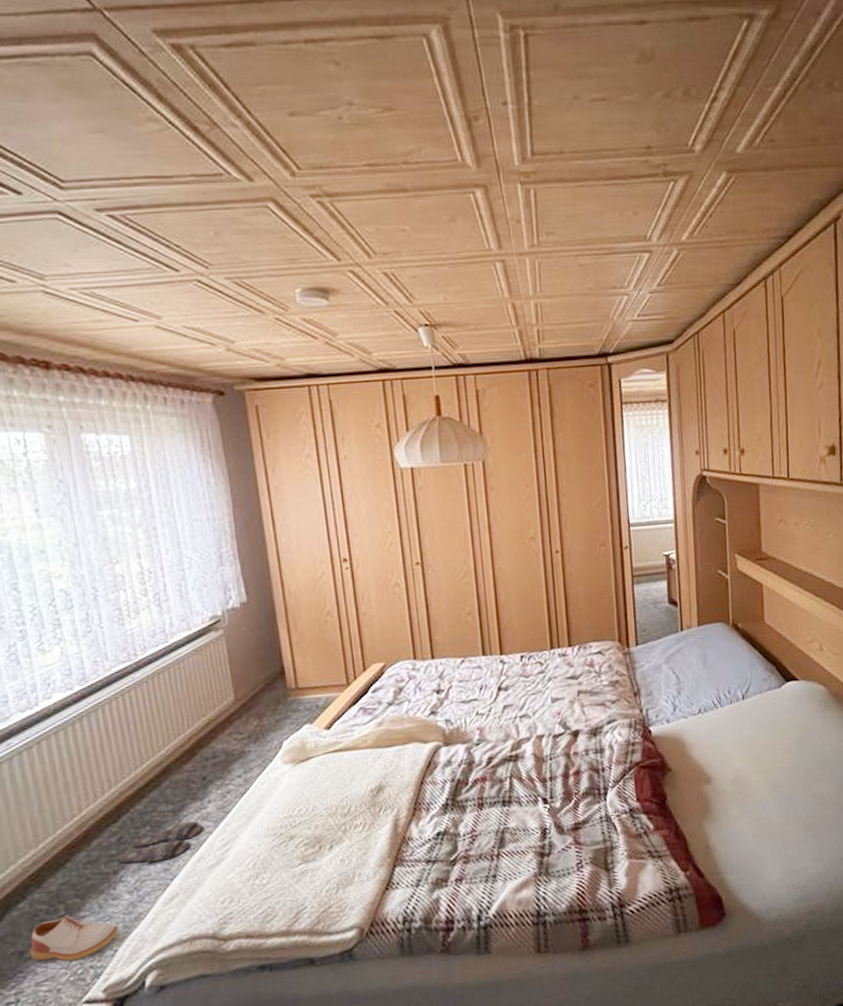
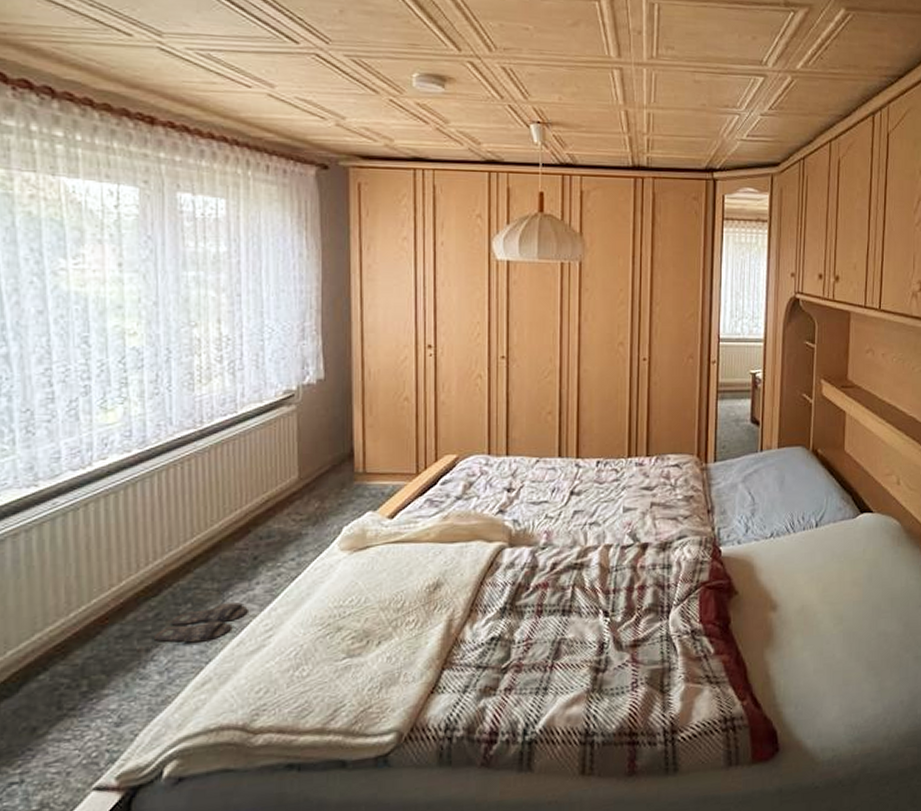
shoe: present [29,915,118,962] -> none [43,692,142,743]

